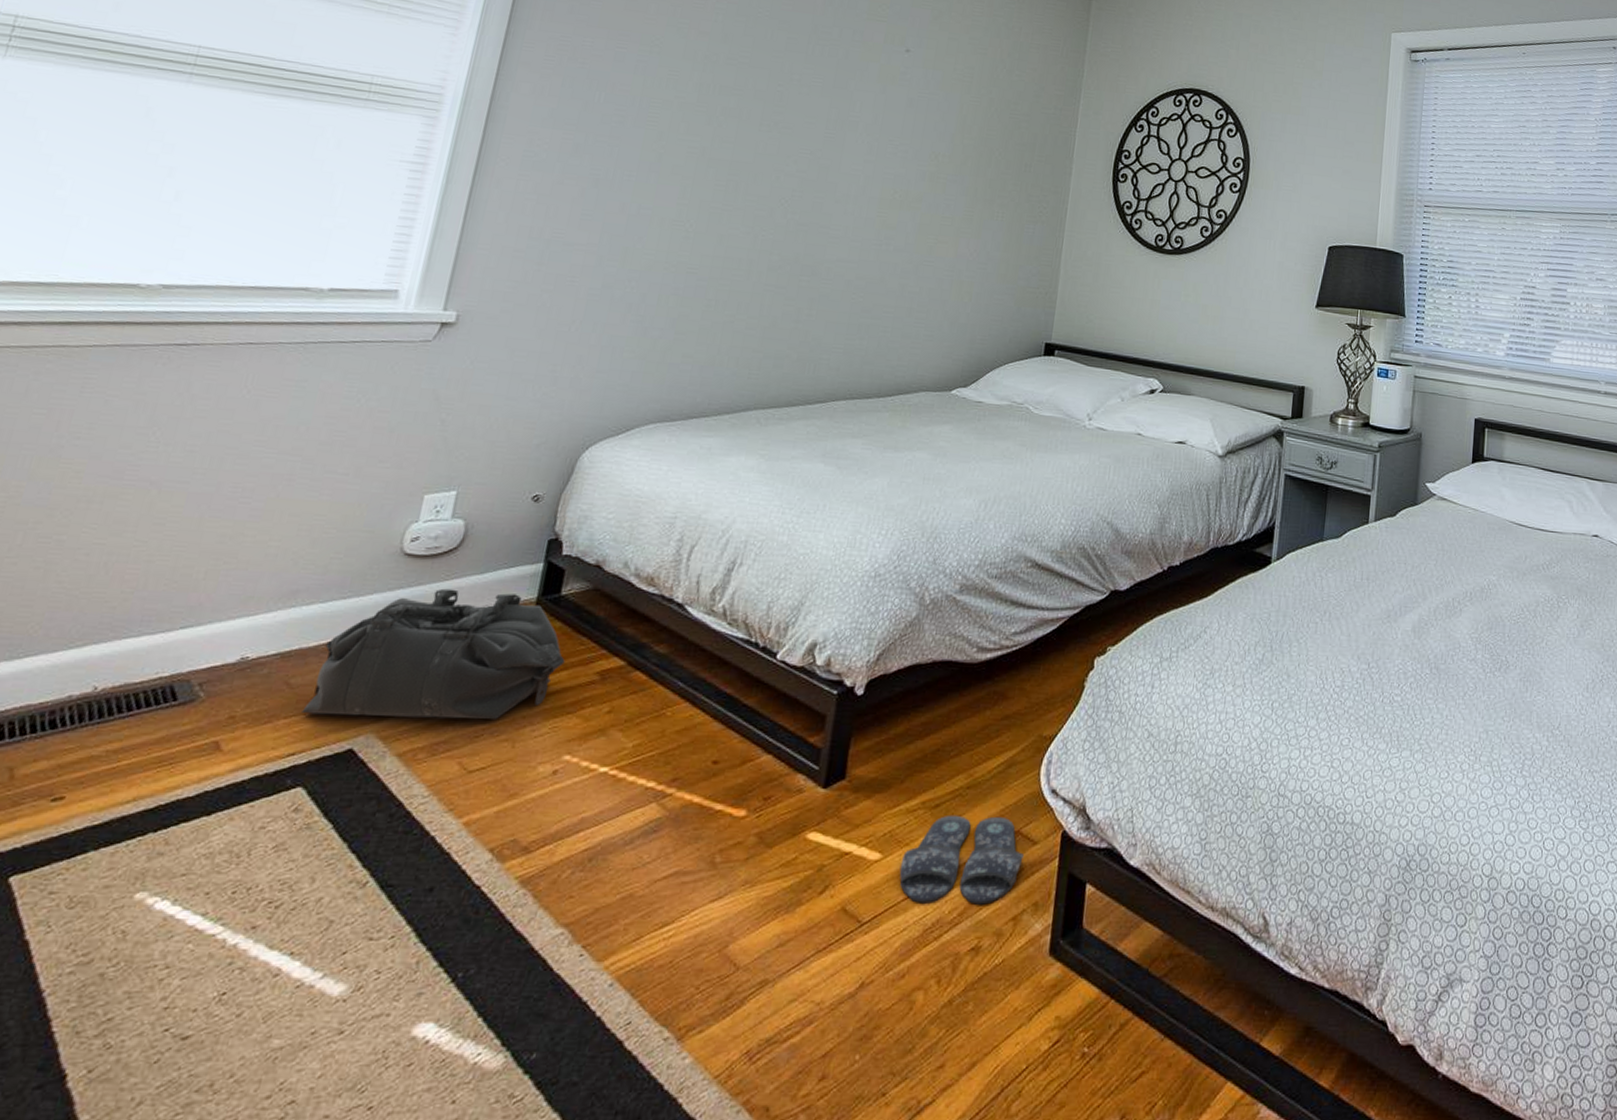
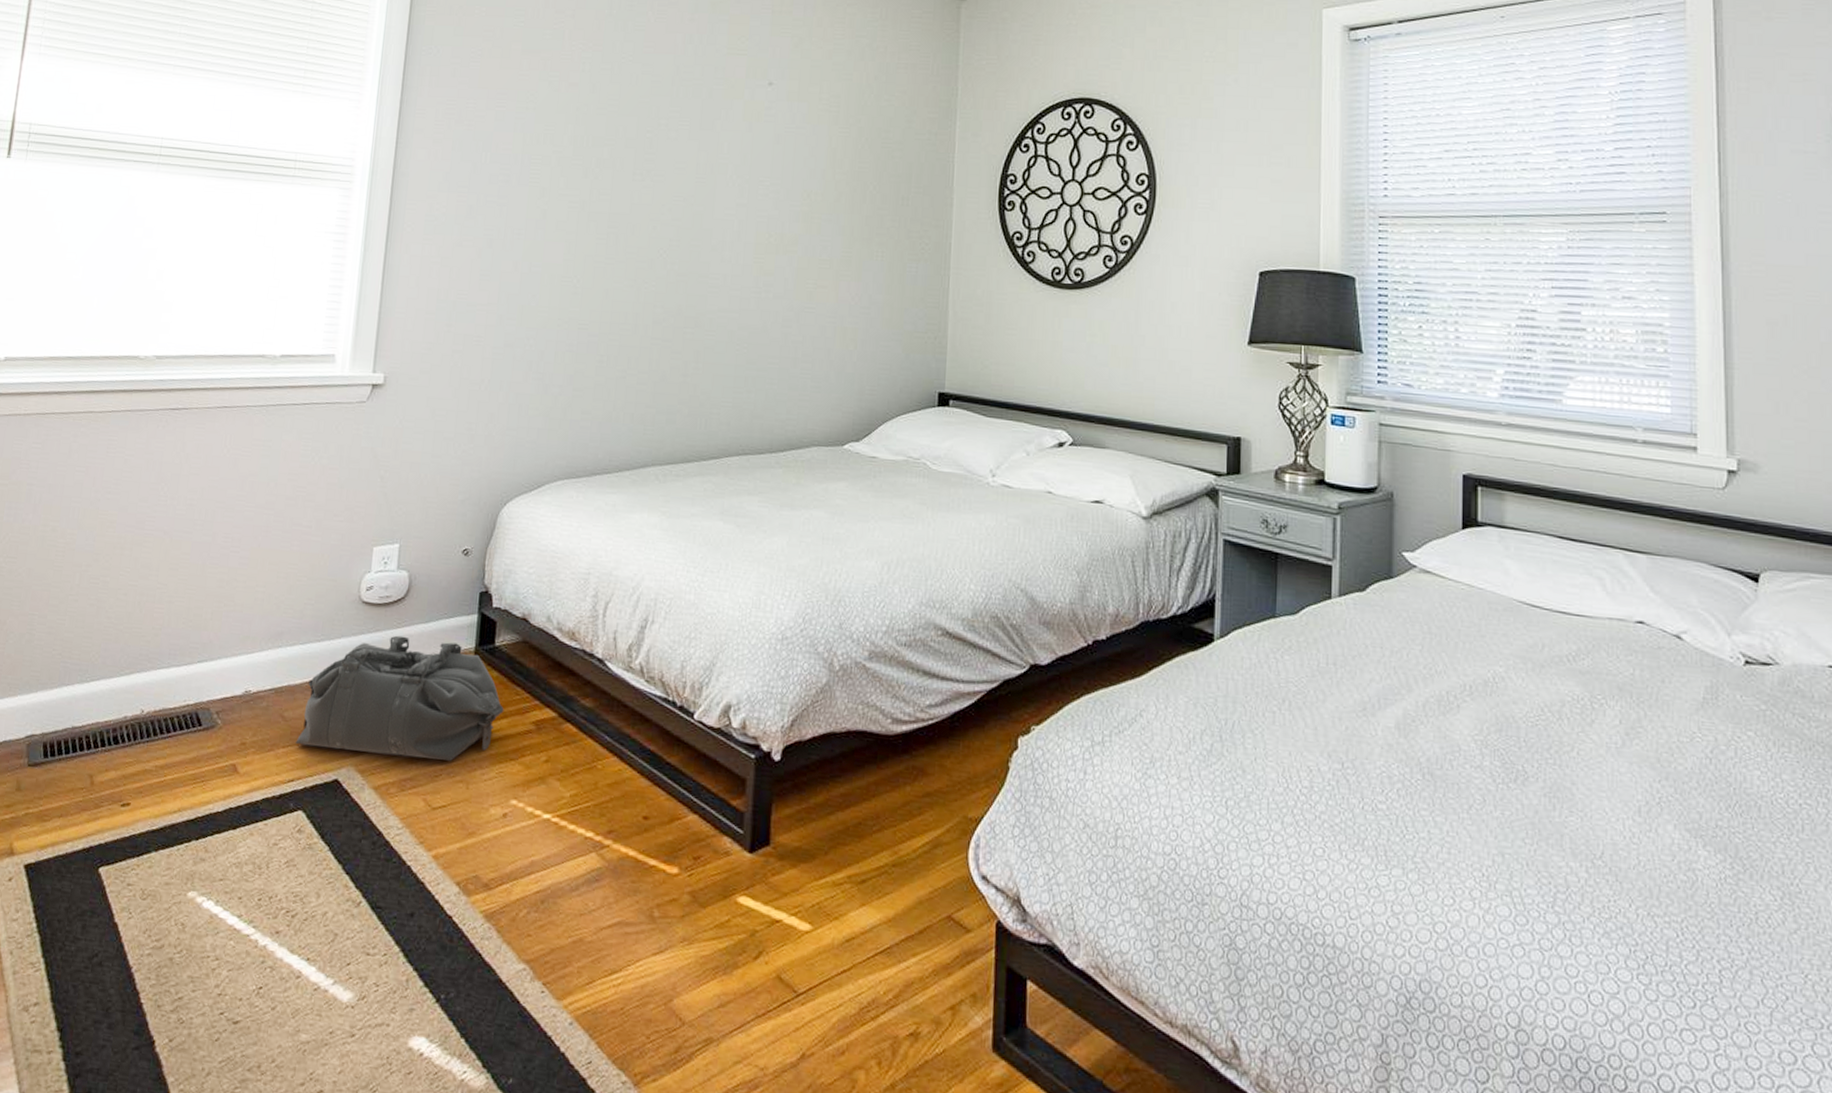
slippers: present [899,814,1024,905] -> none [830,892,957,990]

